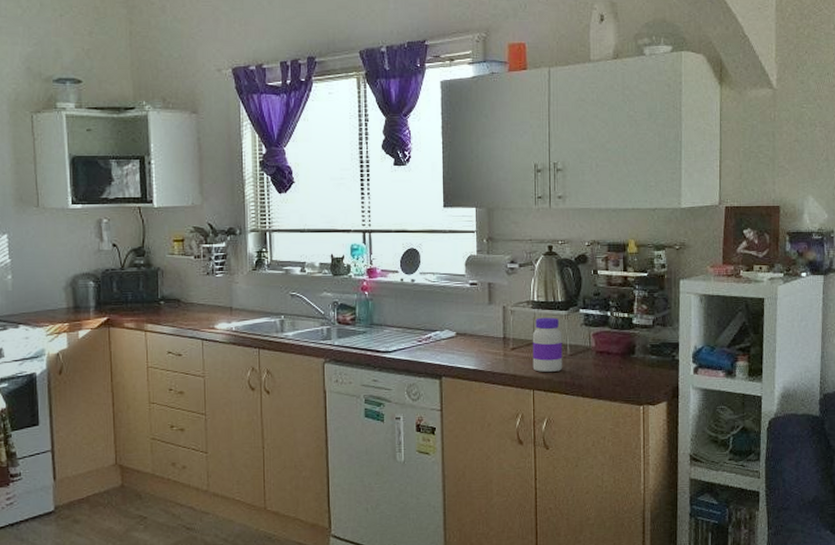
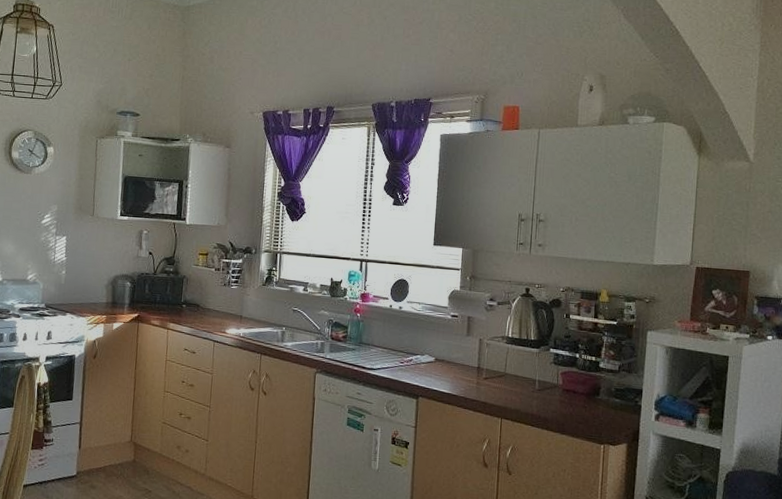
jar: present [532,317,563,372] -> none [502,352,533,404]

